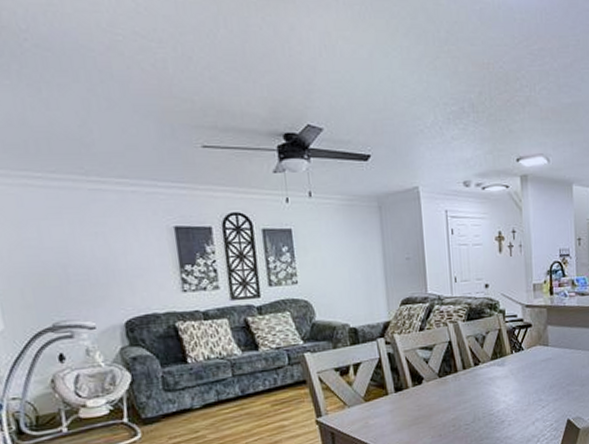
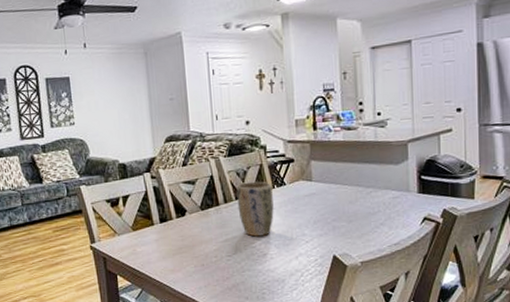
plant pot: none [475,346,512,404] -> present [236,181,274,237]

